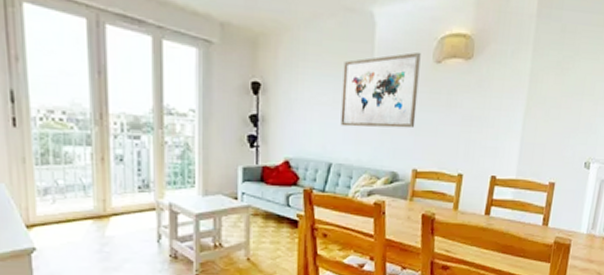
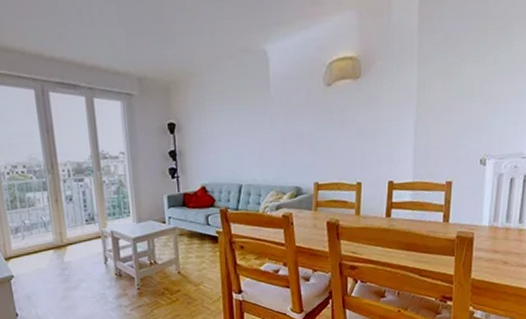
wall art: present [340,52,421,129] -> none [244,78,313,152]

